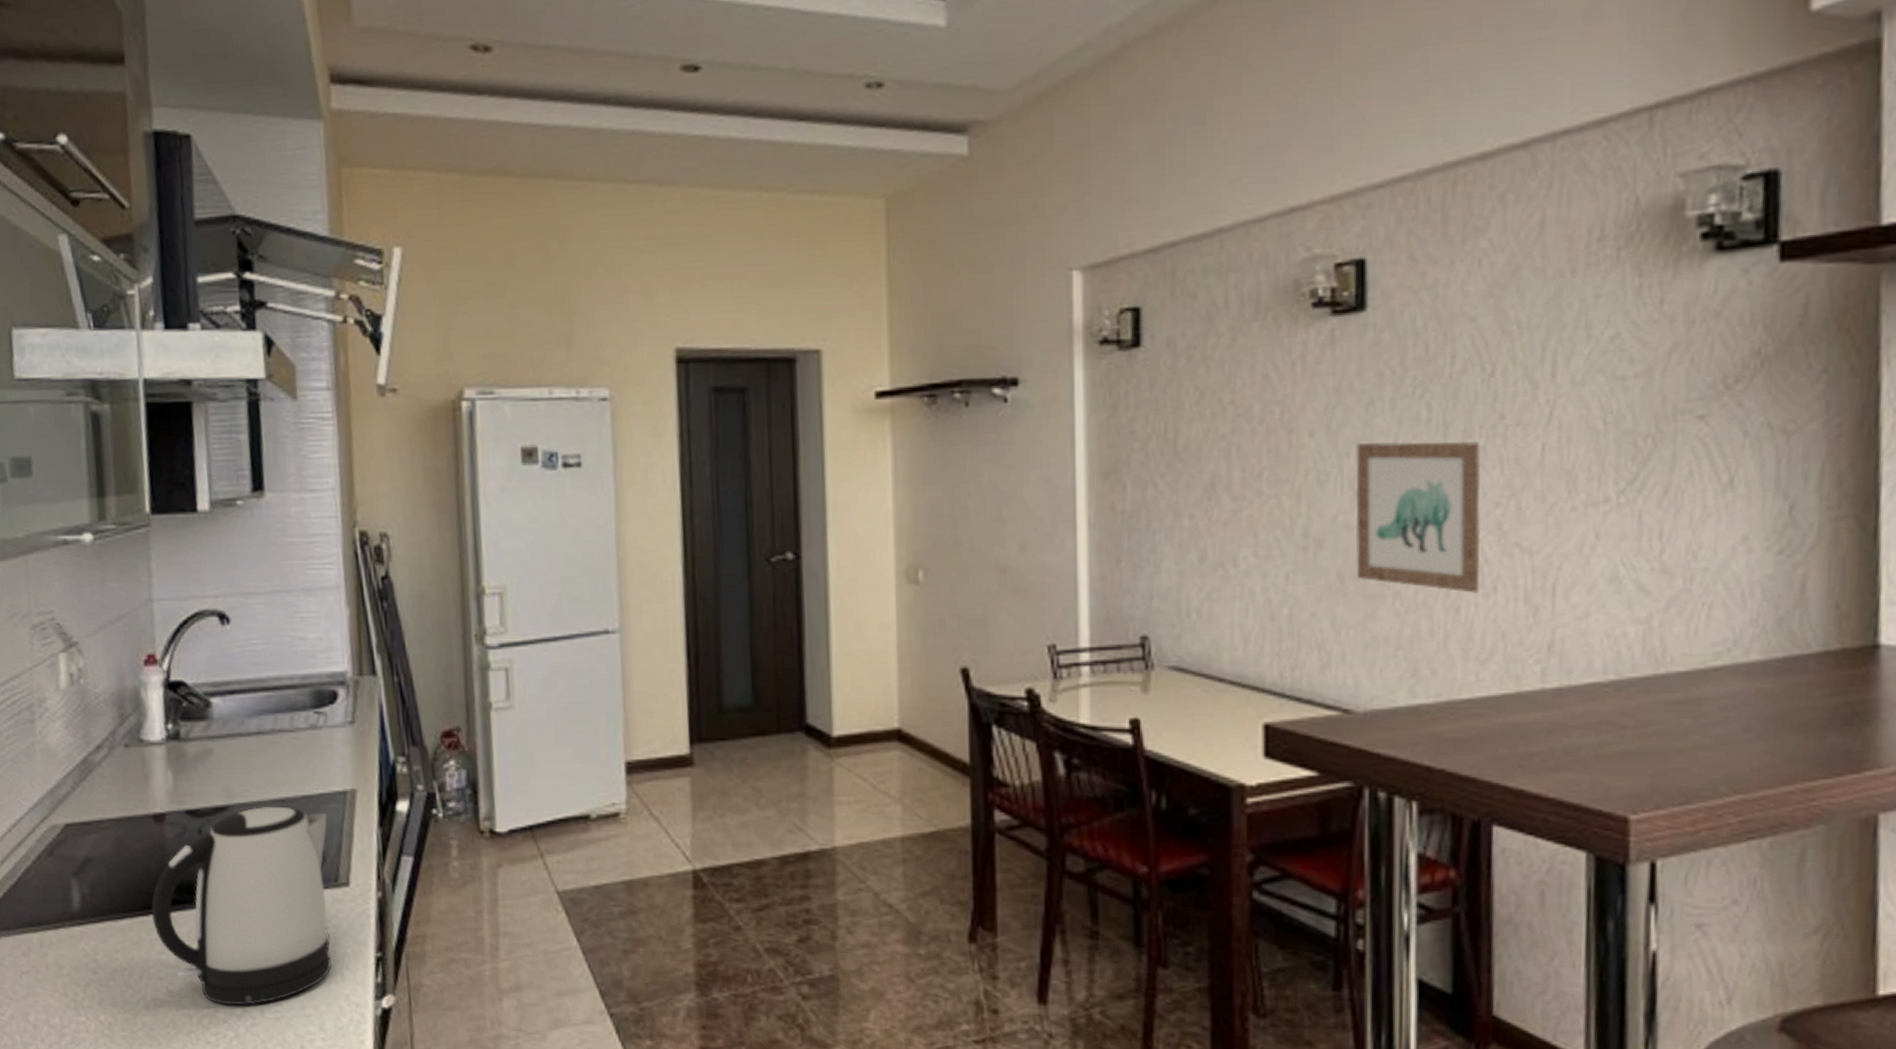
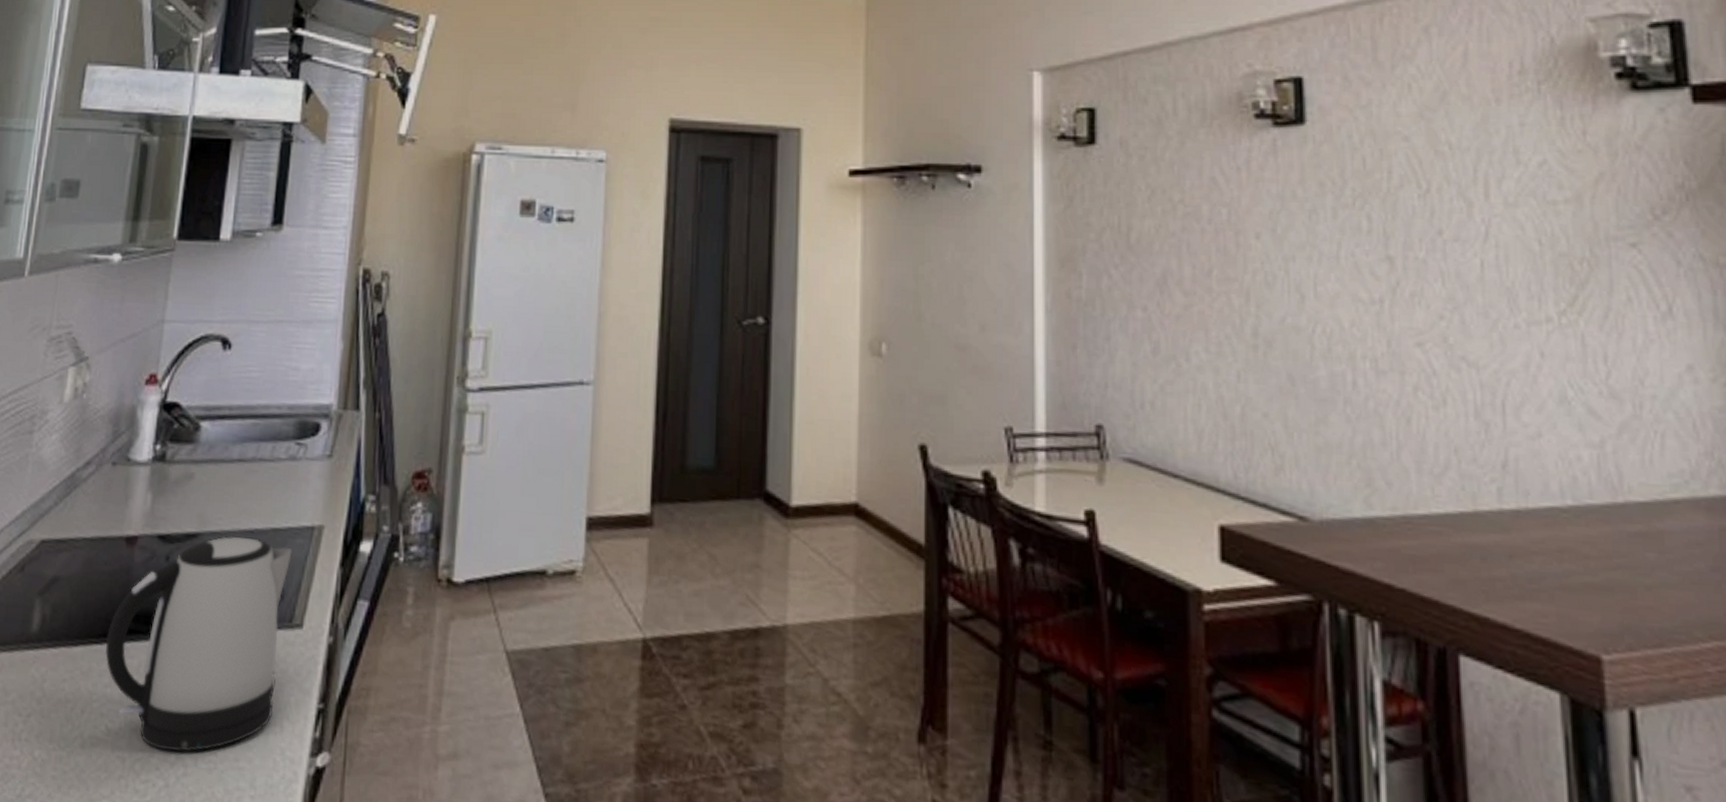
wall art: present [1355,441,1481,593] -> none [1301,248,1429,405]

